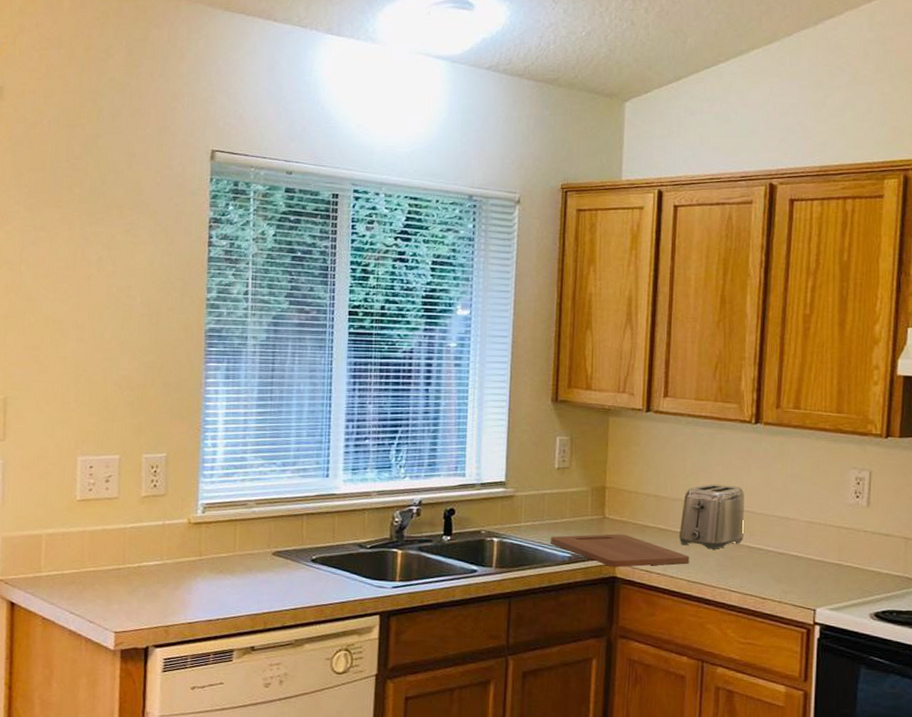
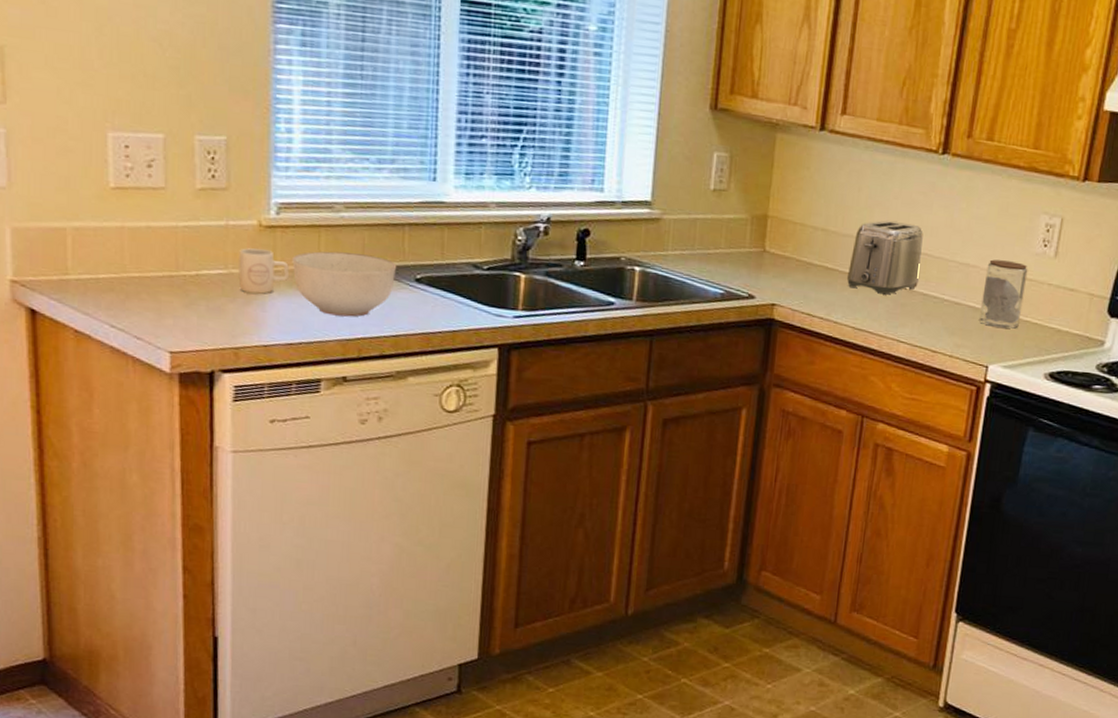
mug: none [171,542,211,580] -> present [238,248,289,295]
bowl: none [213,540,297,595] -> present [292,251,397,317]
cutting board: present [551,534,690,568] -> none [701,268,858,310]
jar: none [802,512,844,574] -> present [978,259,1028,329]

